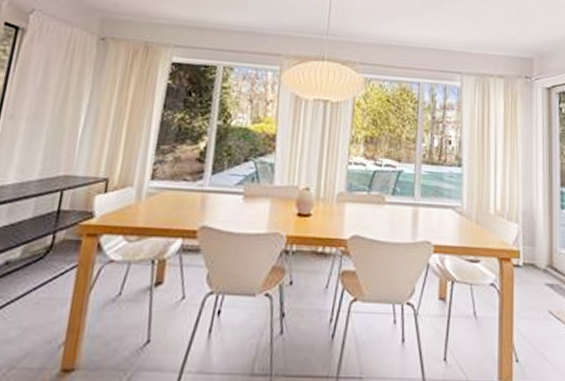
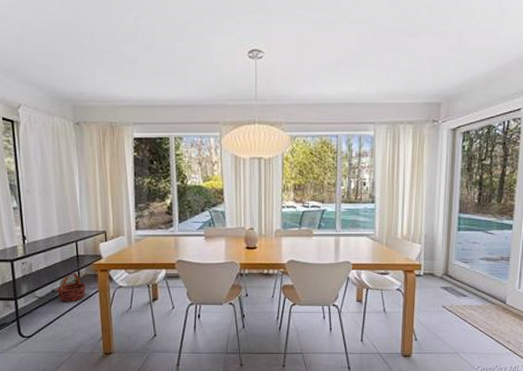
basket: none [12,234,60,281] -> present [57,272,86,302]

